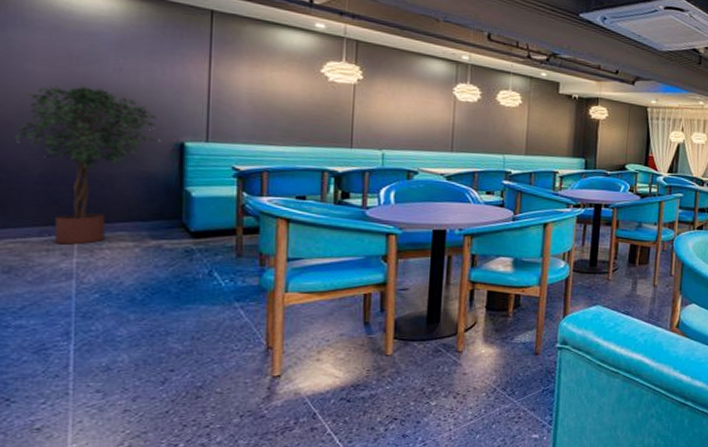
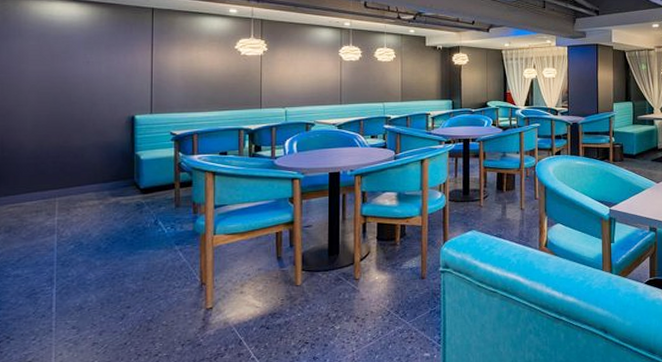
potted tree: present [14,85,158,245] -> none [14,78,115,206]

